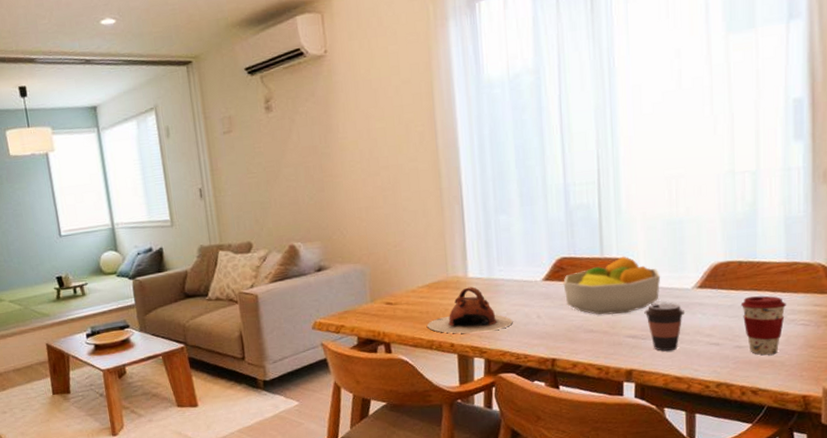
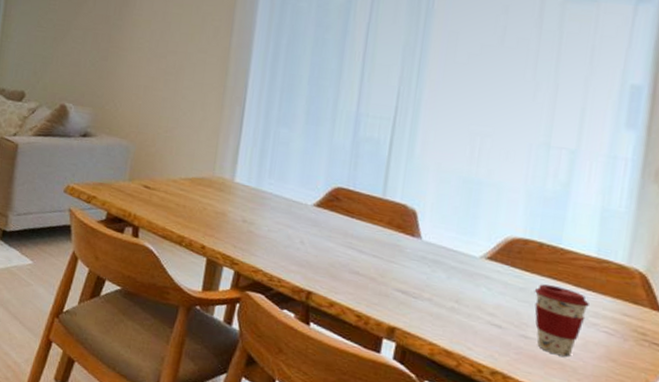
teapot: present [427,286,513,334] -> none [181,192,273,245]
fruit bowl: present [563,256,661,315] -> none [335,202,447,265]
coffee cup: present [644,303,684,351] -> none [420,262,467,320]

